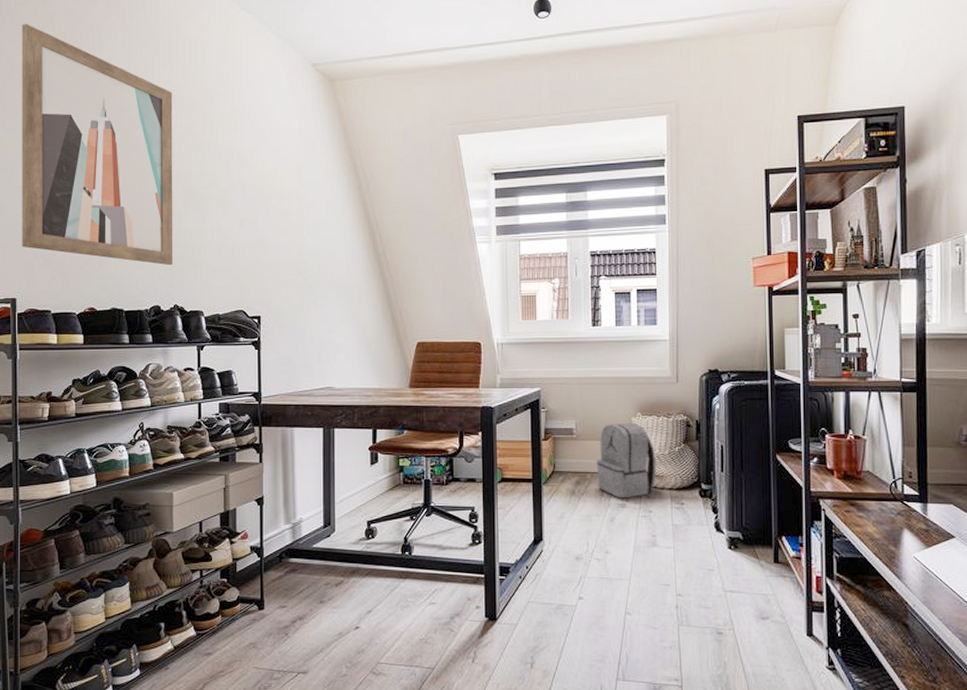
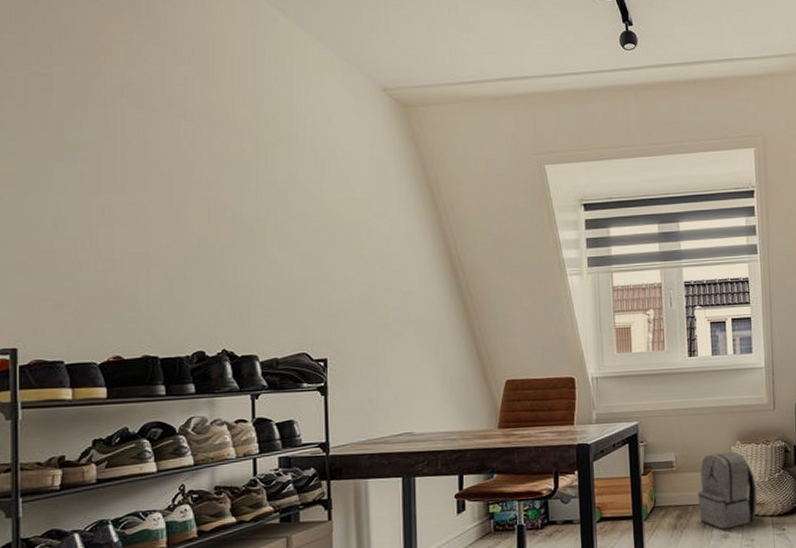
wall art: present [22,24,173,266] -> none [25,34,221,306]

